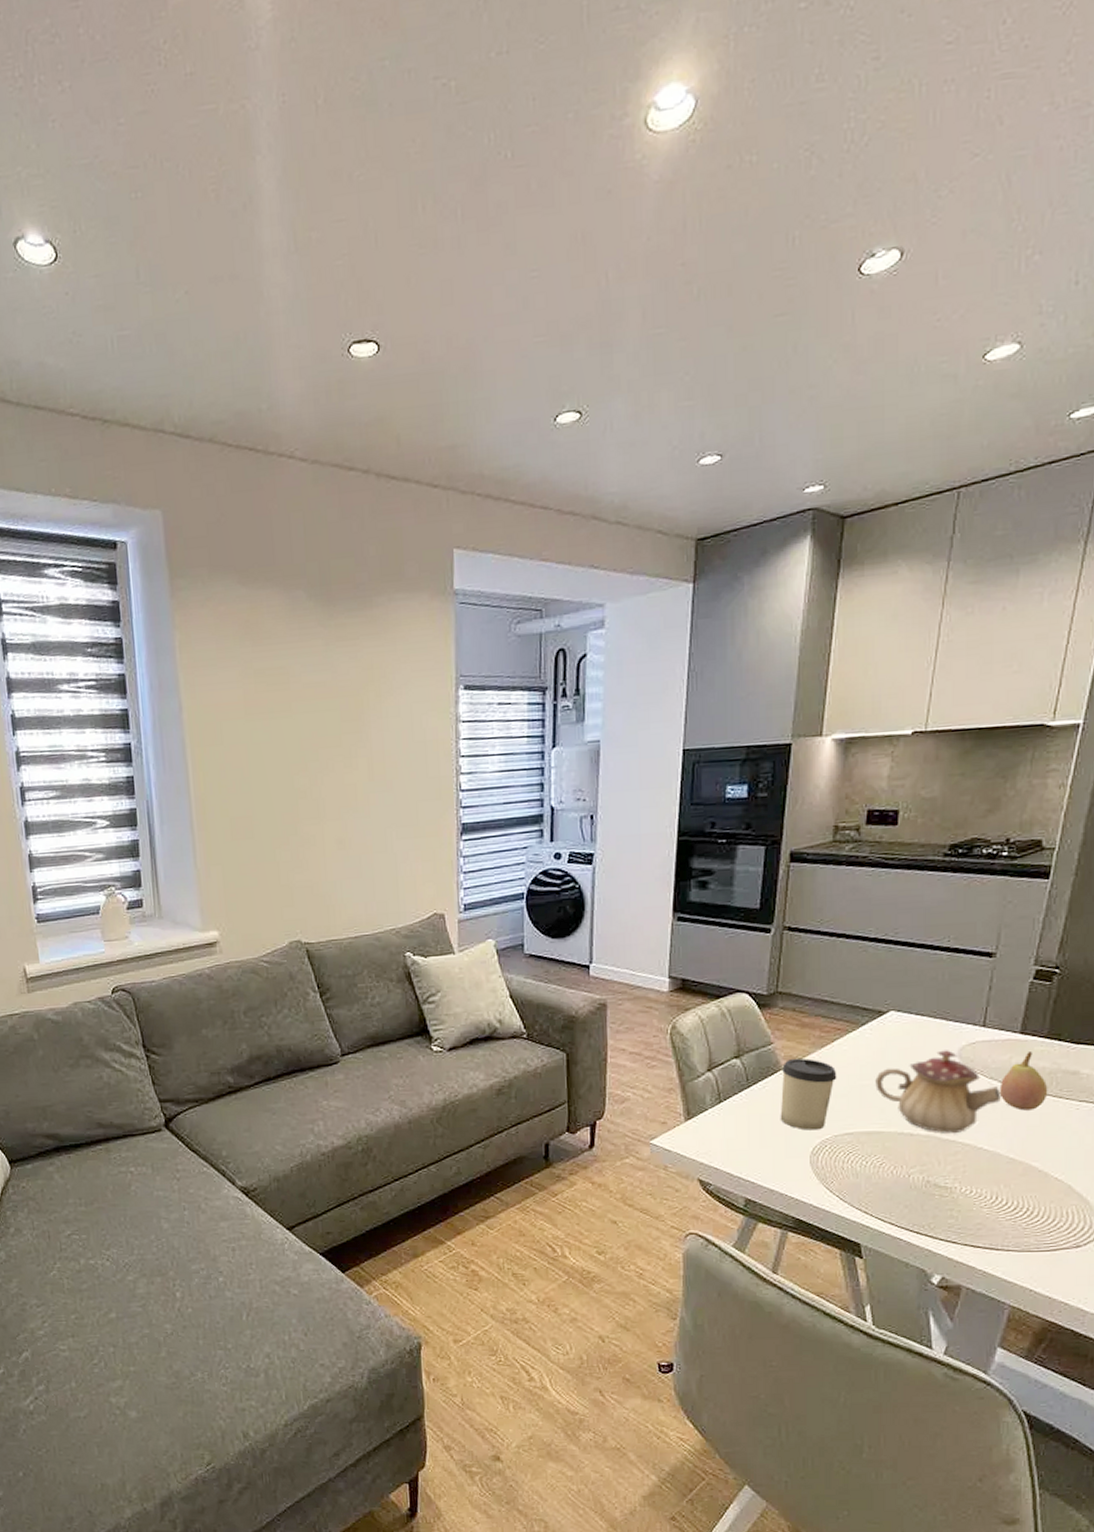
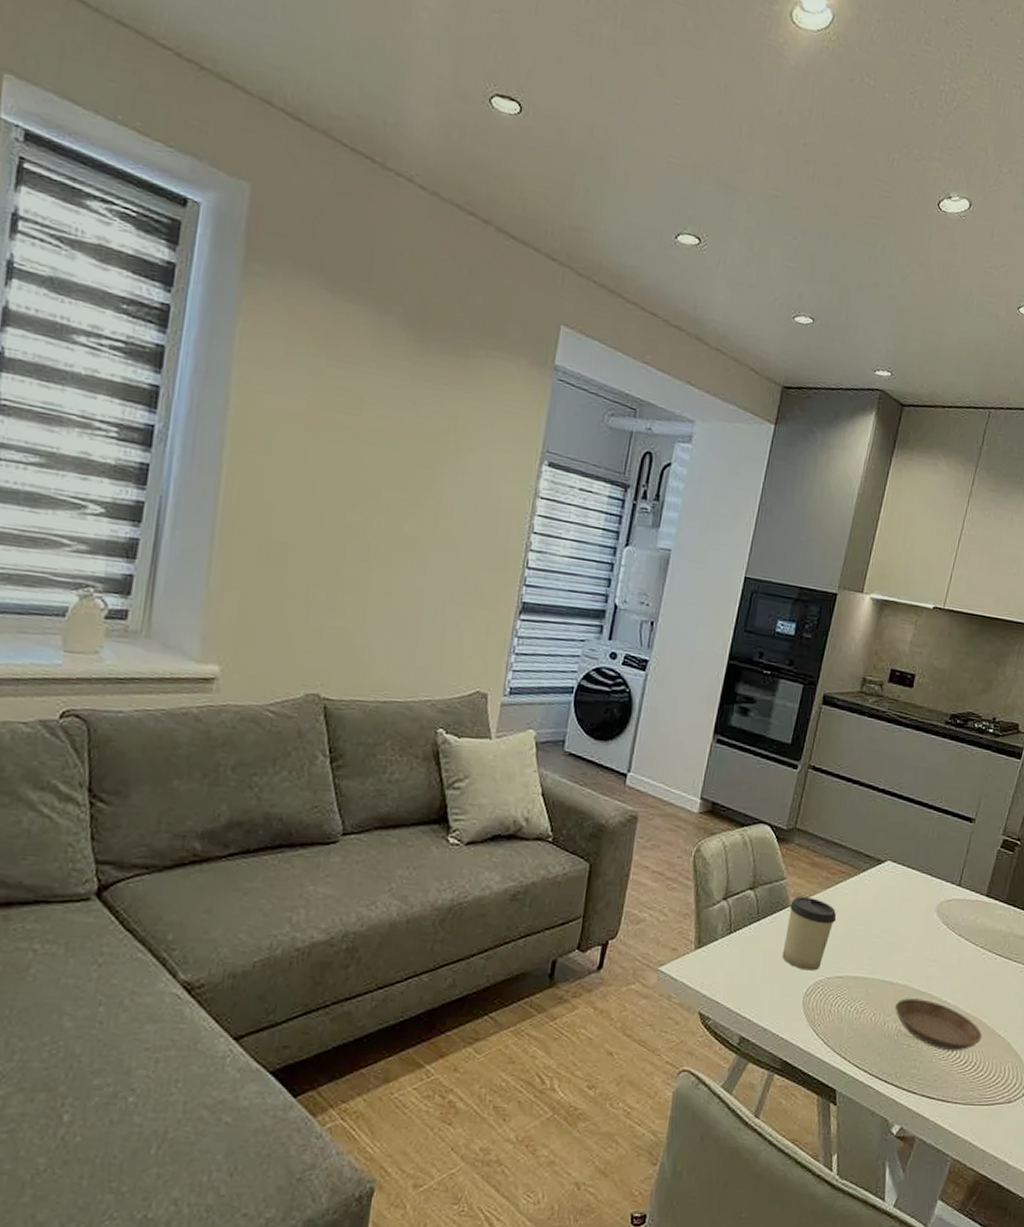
teapot: present [875,1050,1001,1133] -> none [867,904,966,985]
saucer: none [920,1147,1033,1199] -> present [895,998,982,1052]
fruit: present [999,1052,1048,1111] -> none [964,914,1002,969]

